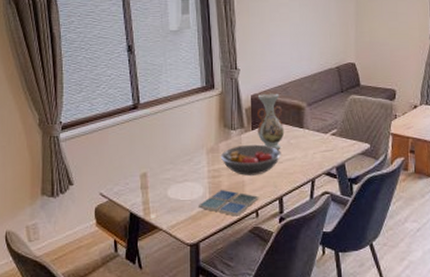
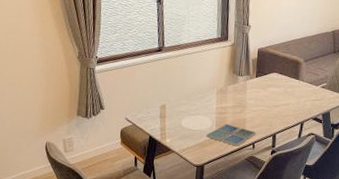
fruit bowl: present [220,144,281,176] -> none [227,89,279,115]
vase: present [257,93,285,149] -> none [261,48,283,95]

